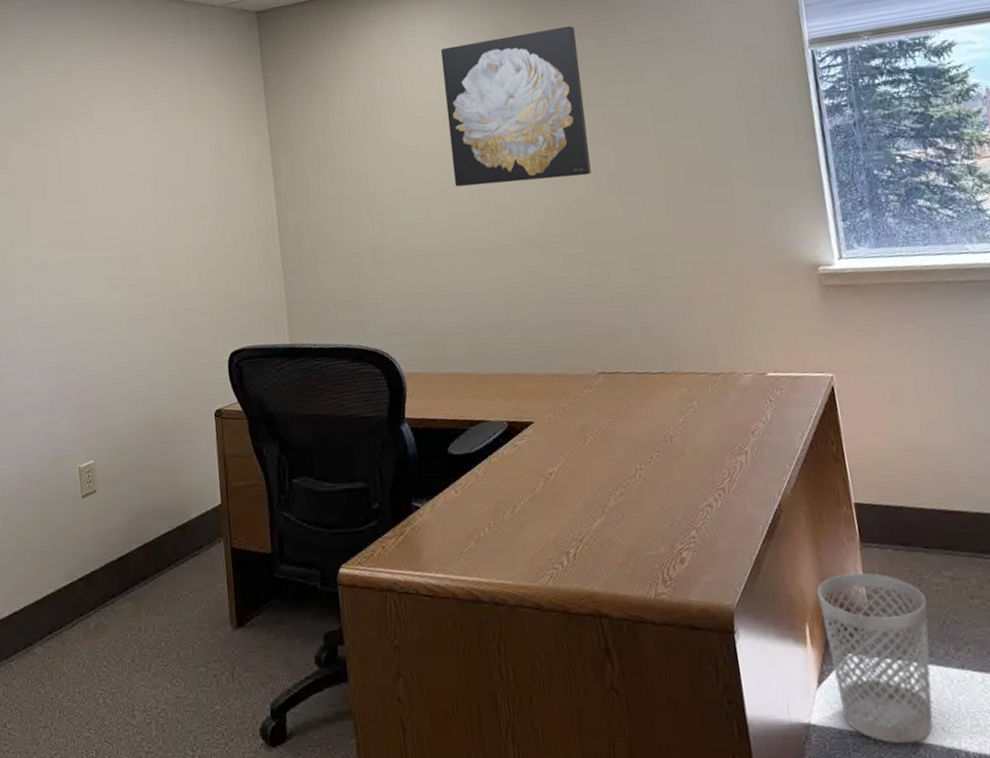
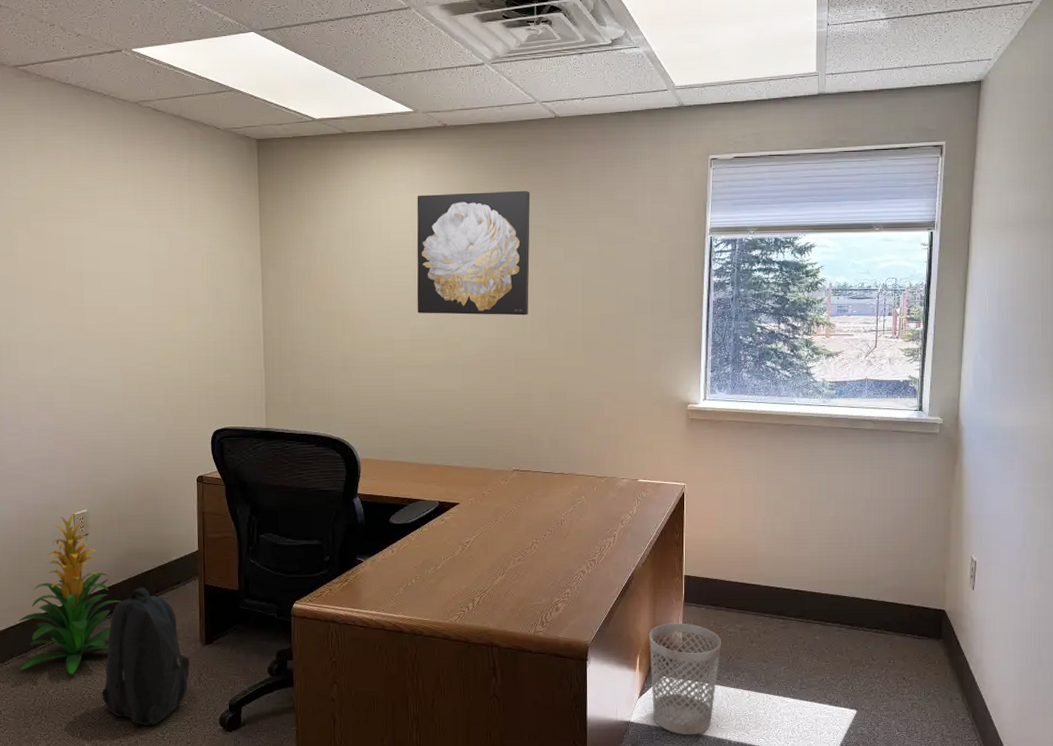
indoor plant: none [22,465,136,673] -> present [18,513,121,675]
backpack: none [117,555,221,740] -> present [101,587,191,725]

